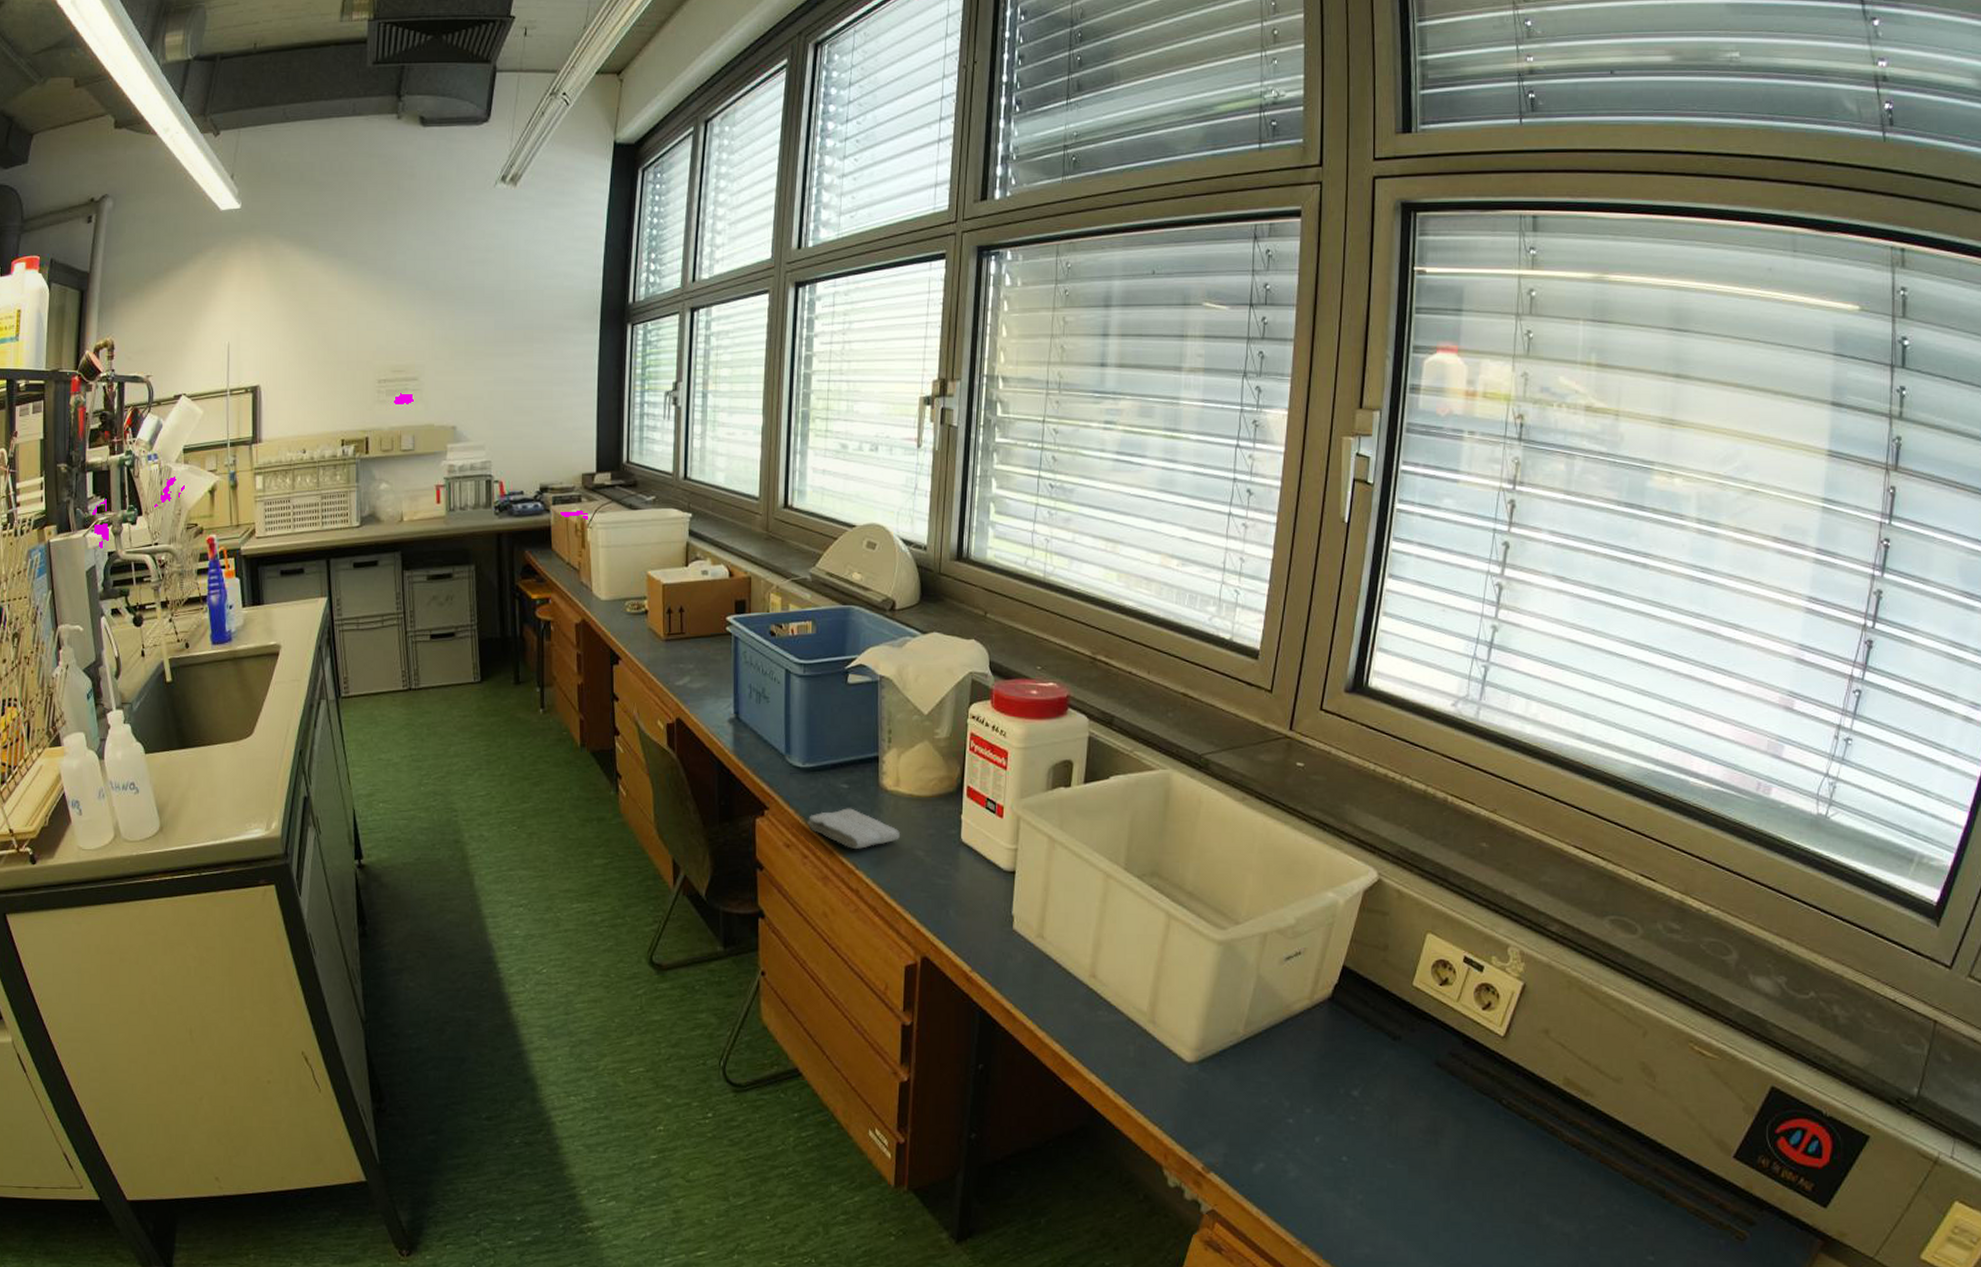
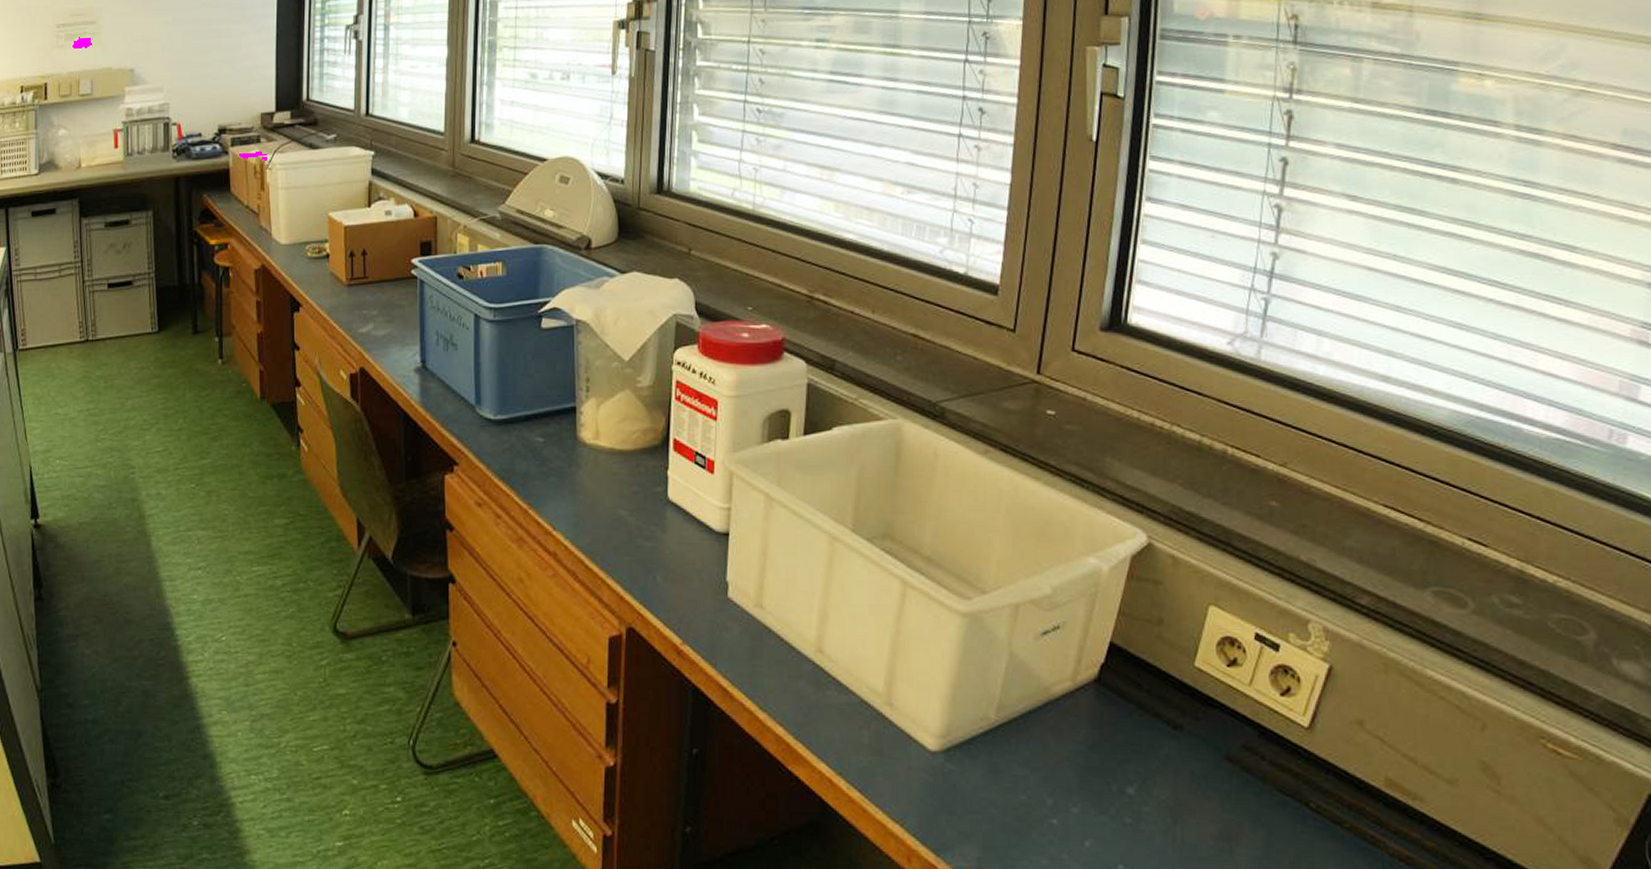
washcloth: present [807,808,901,849] -> none [500,463,602,508]

